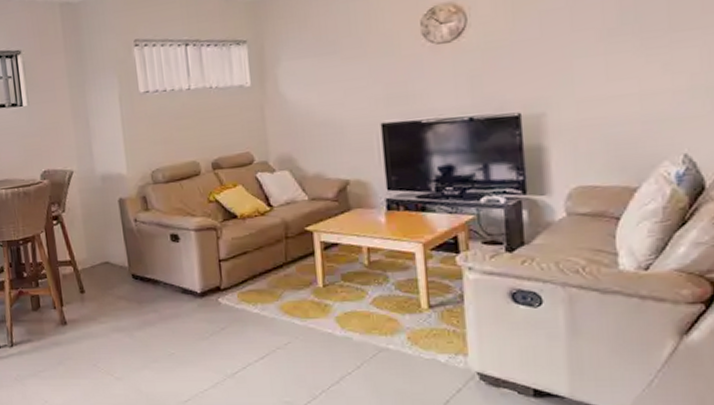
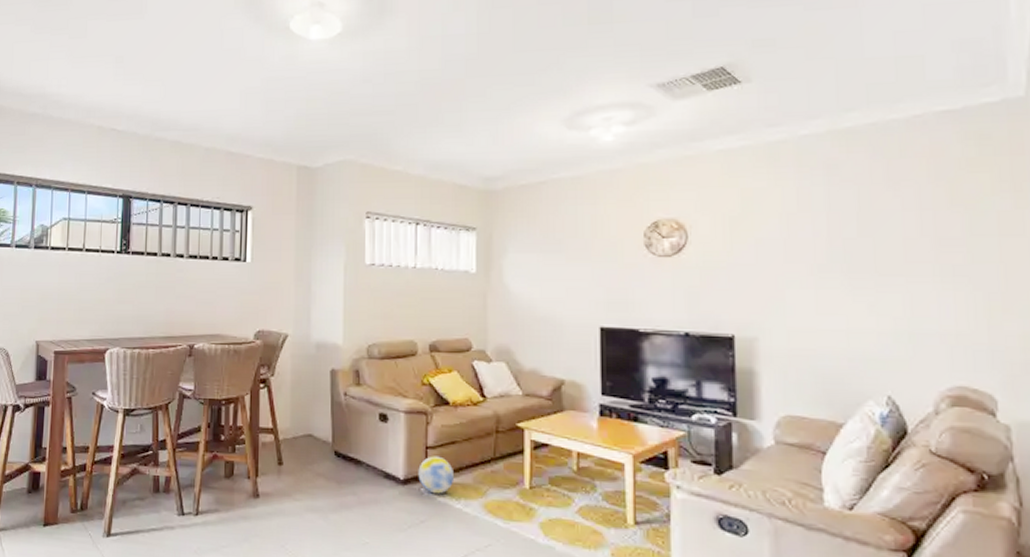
ball: none [213,267,250,302] -> present [418,455,455,494]

